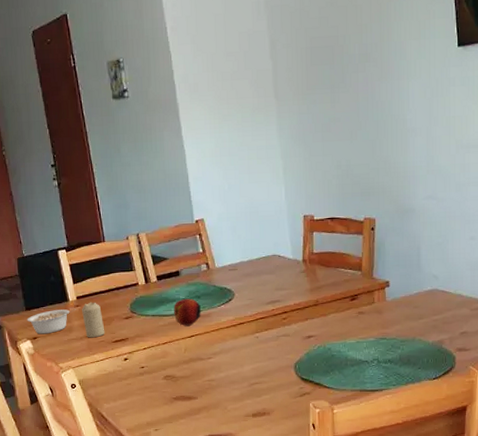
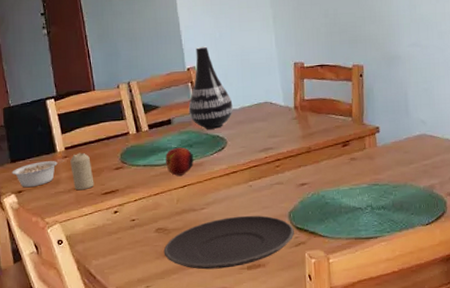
plate: none [171,365,299,416] -> present [163,215,294,270]
vase: none [196,198,241,281] -> present [188,46,233,129]

